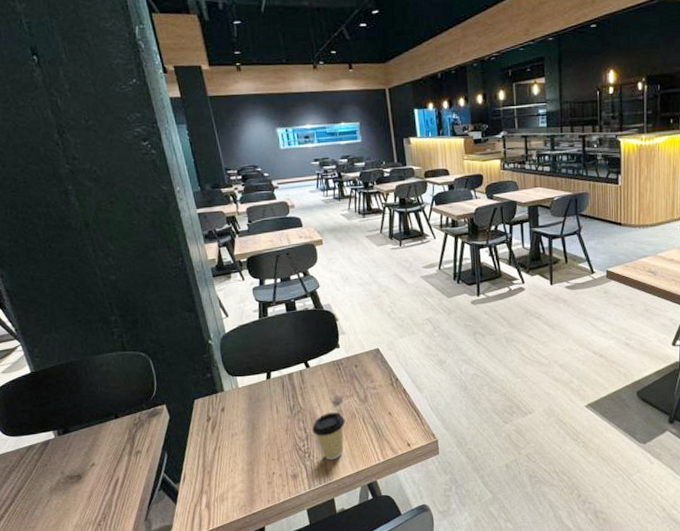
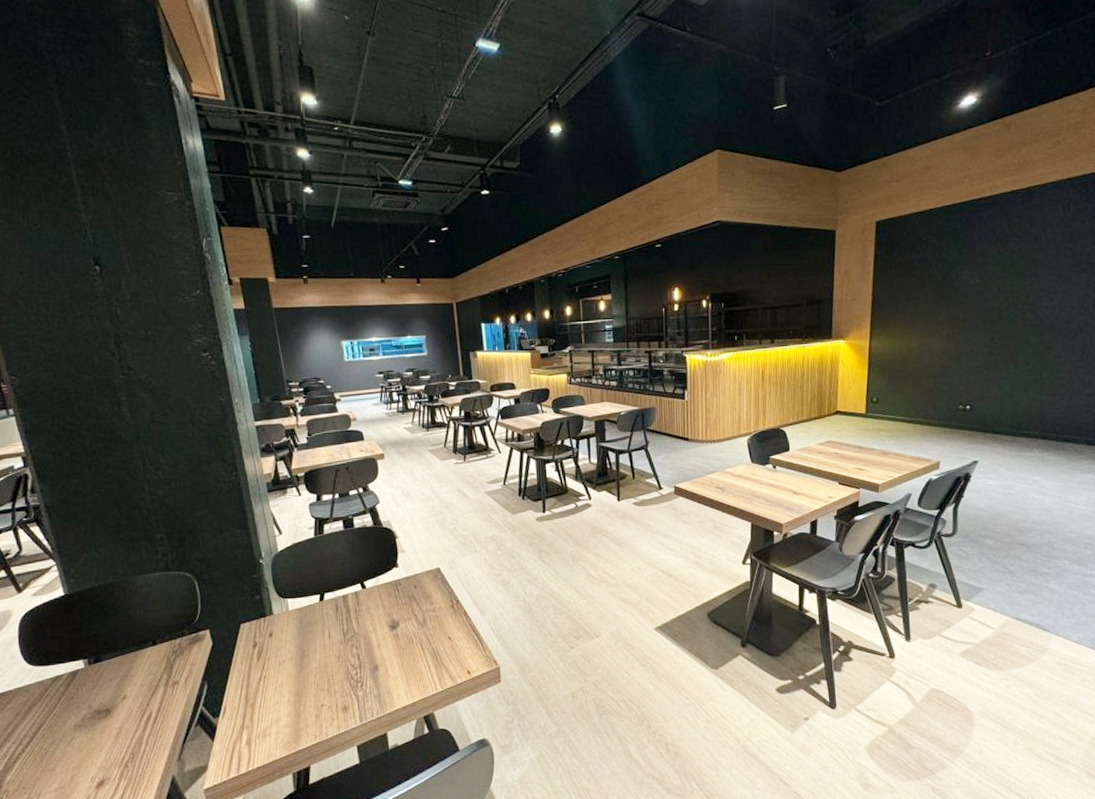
coffee cup: present [312,412,346,460] -> none [366,637,402,690]

